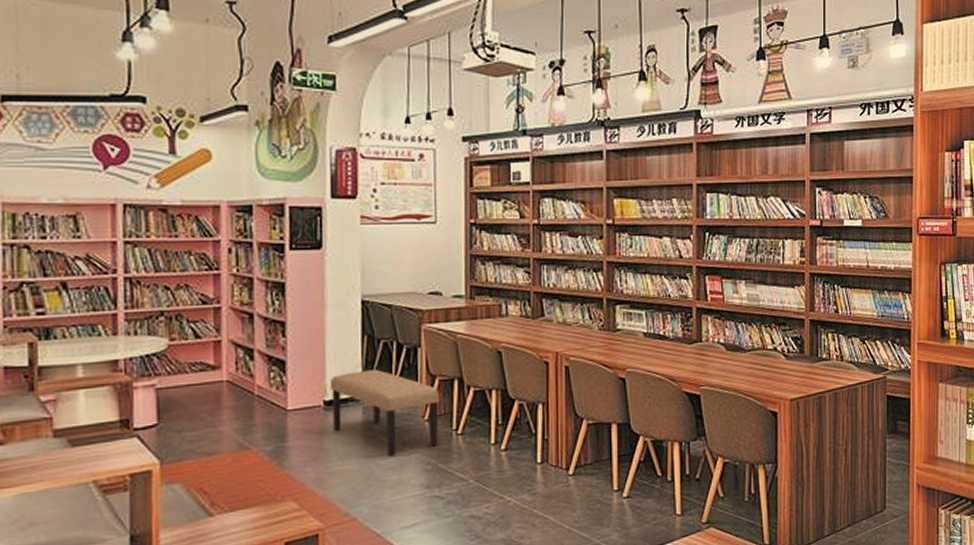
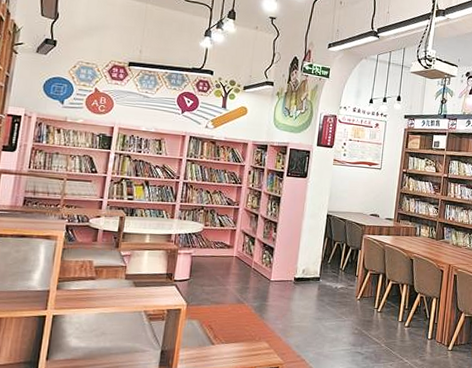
bench: present [330,369,440,457] -> none [298,260,370,321]

